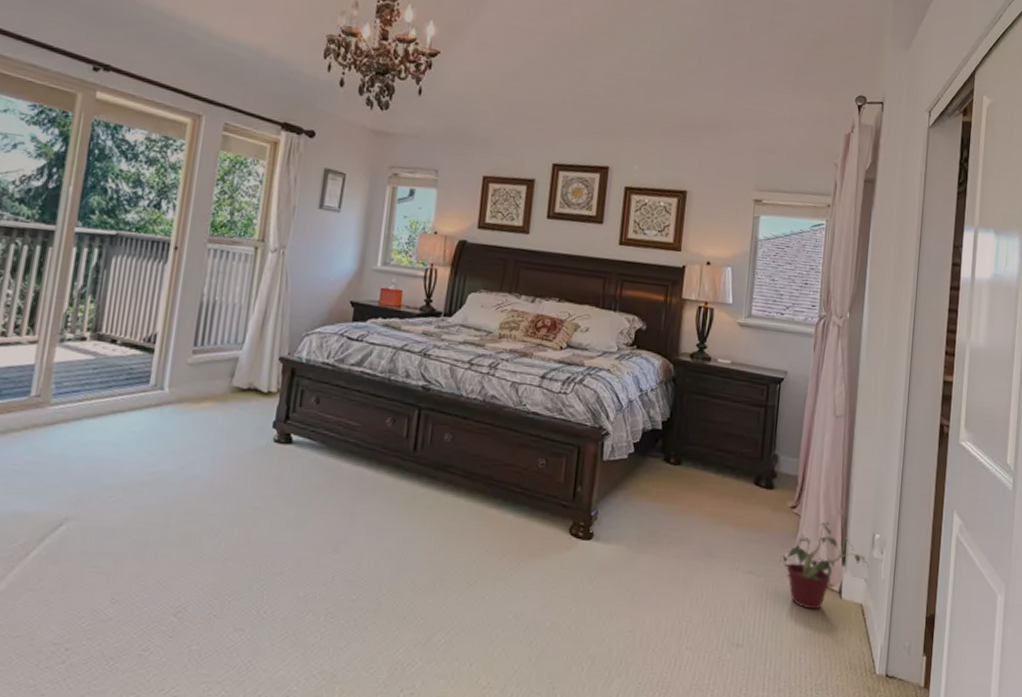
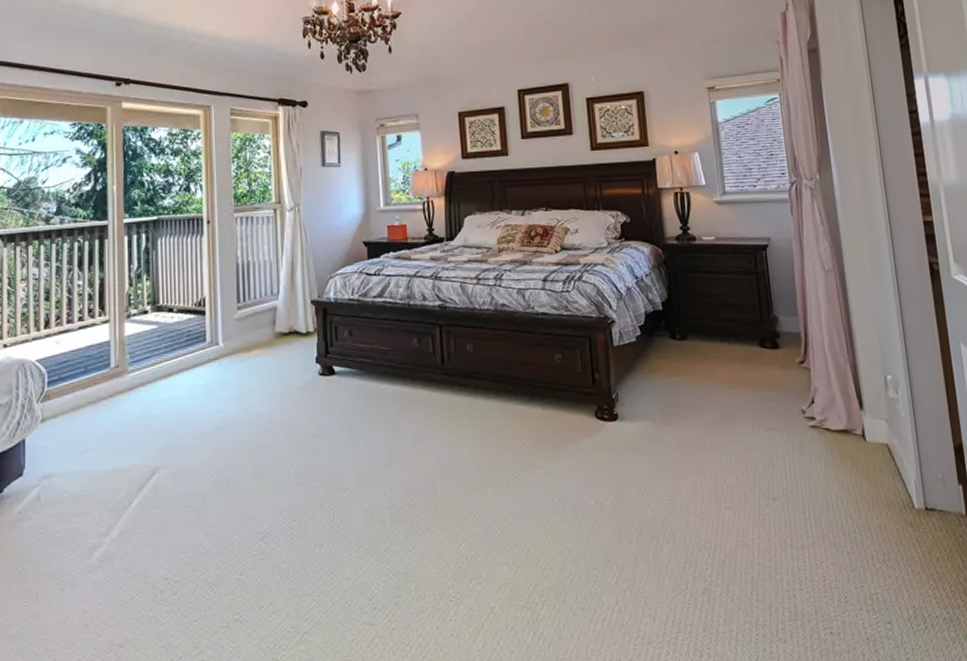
potted plant: present [787,521,870,610] -> none [805,371,887,456]

